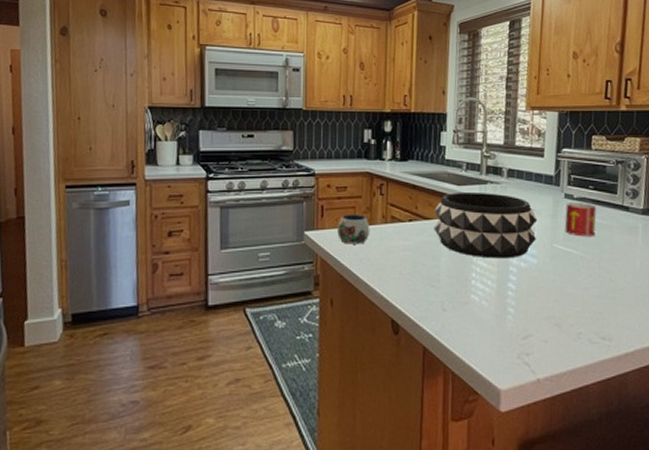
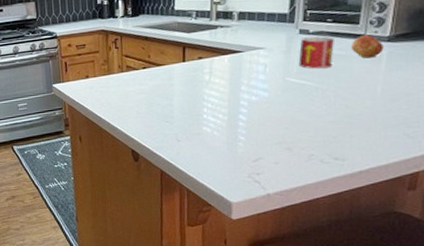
mug: present [337,214,370,244] -> none [80,66,109,92]
decorative bowl: present [434,193,538,259] -> none [166,36,270,96]
apple: none [611,206,639,230] -> present [351,35,384,59]

